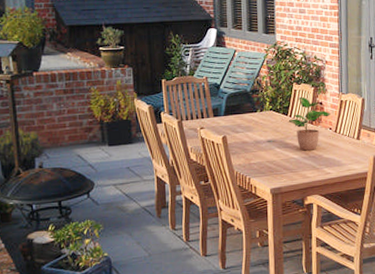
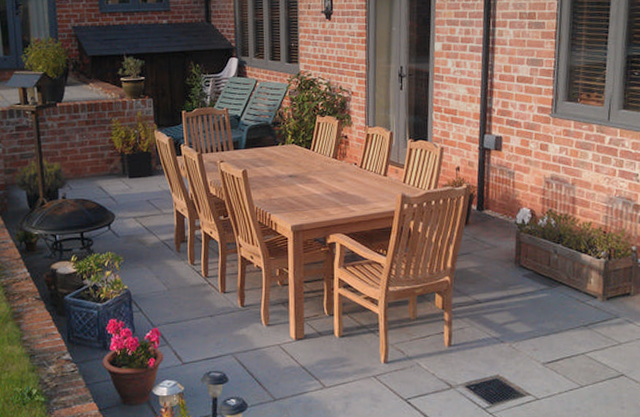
potted plant: present [288,96,331,151] -> none [311,129,356,187]

